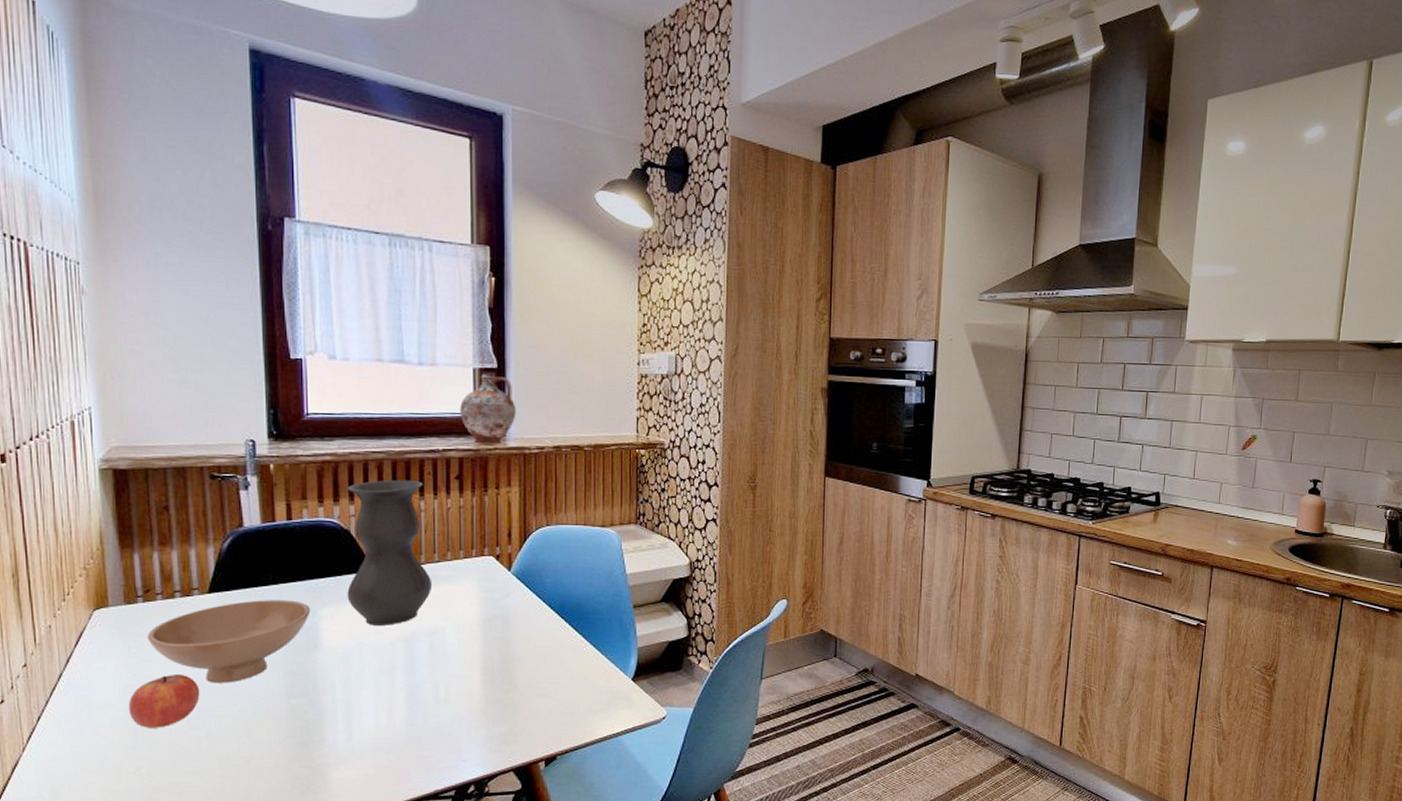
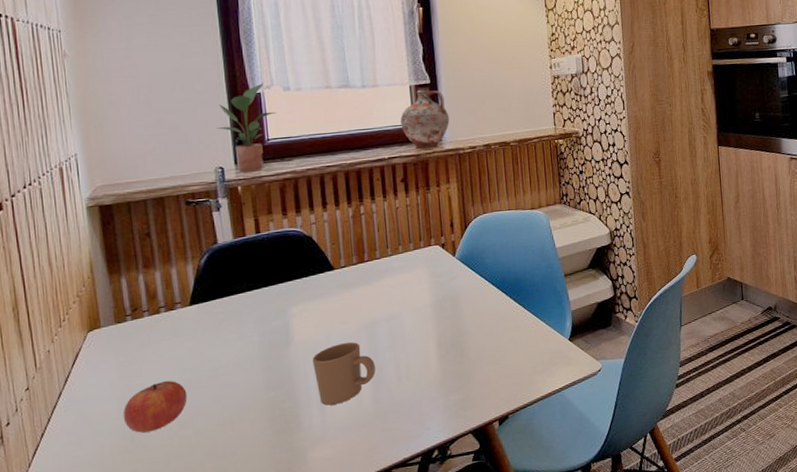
bowl: present [147,600,311,683] -> none [136,303,282,386]
potted plant: none [250,347,319,449] -> present [217,83,277,173]
mug: none [341,654,412,722] -> present [312,342,376,406]
vase: present [347,479,433,625] -> none [307,187,388,318]

